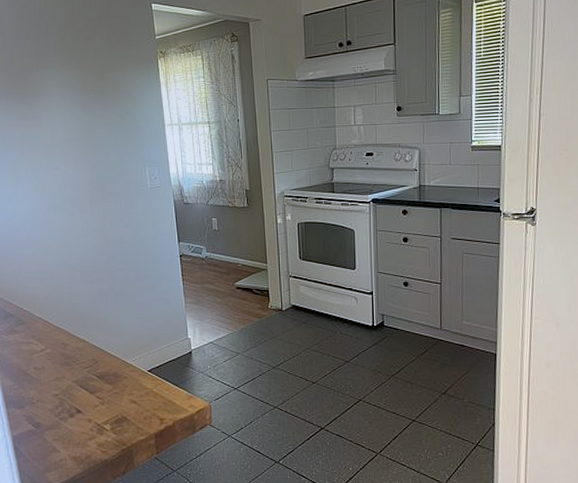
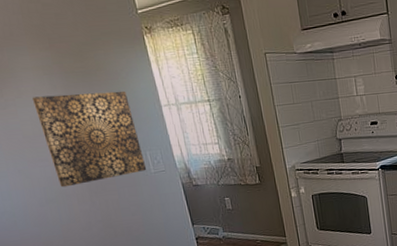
wall art: none [55,109,144,195] -> present [31,91,147,188]

